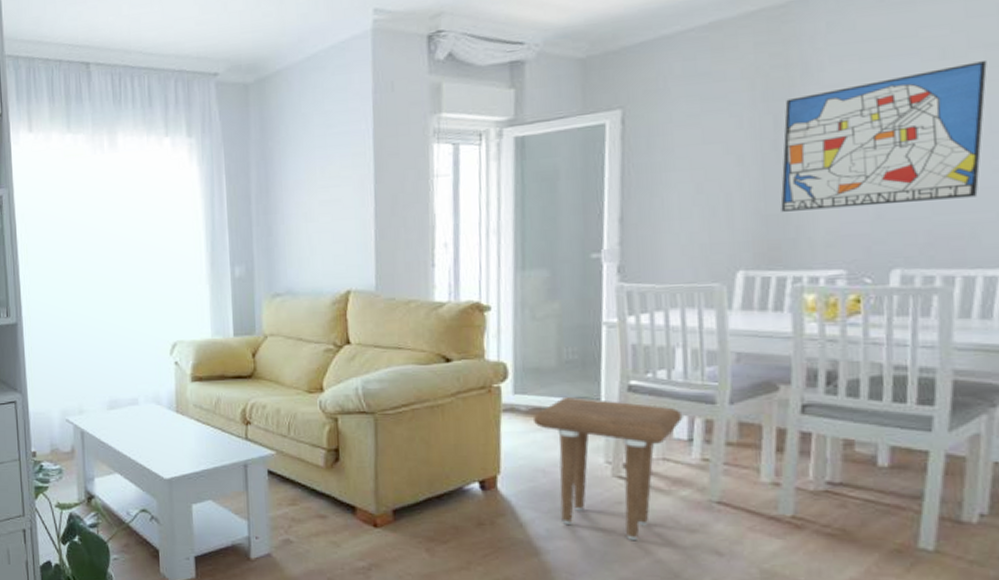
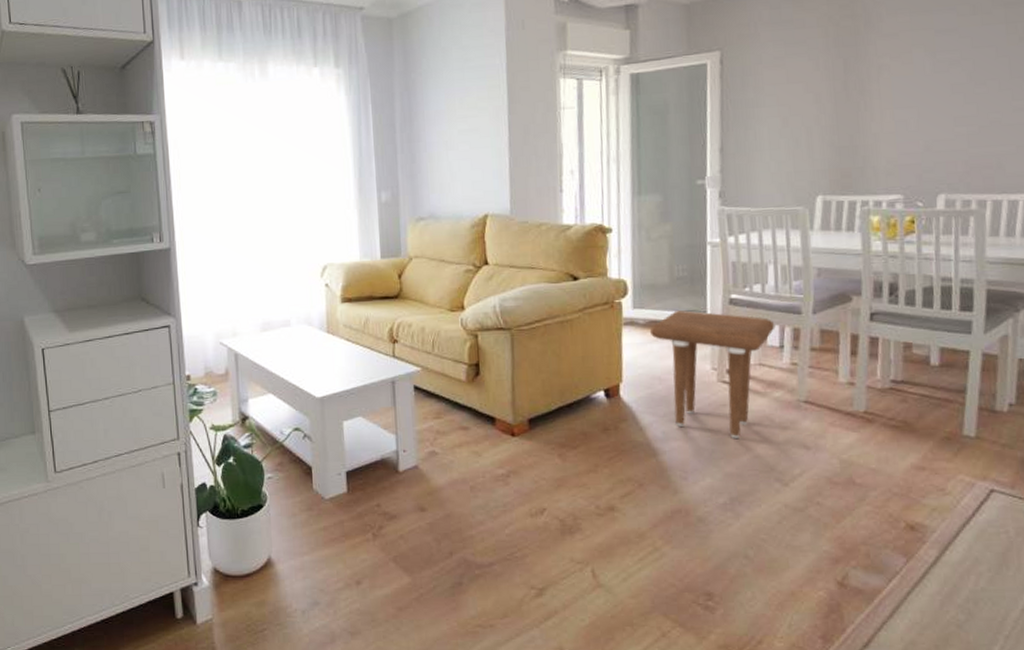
wall art: present [780,61,987,212] -> none [850,17,1007,144]

